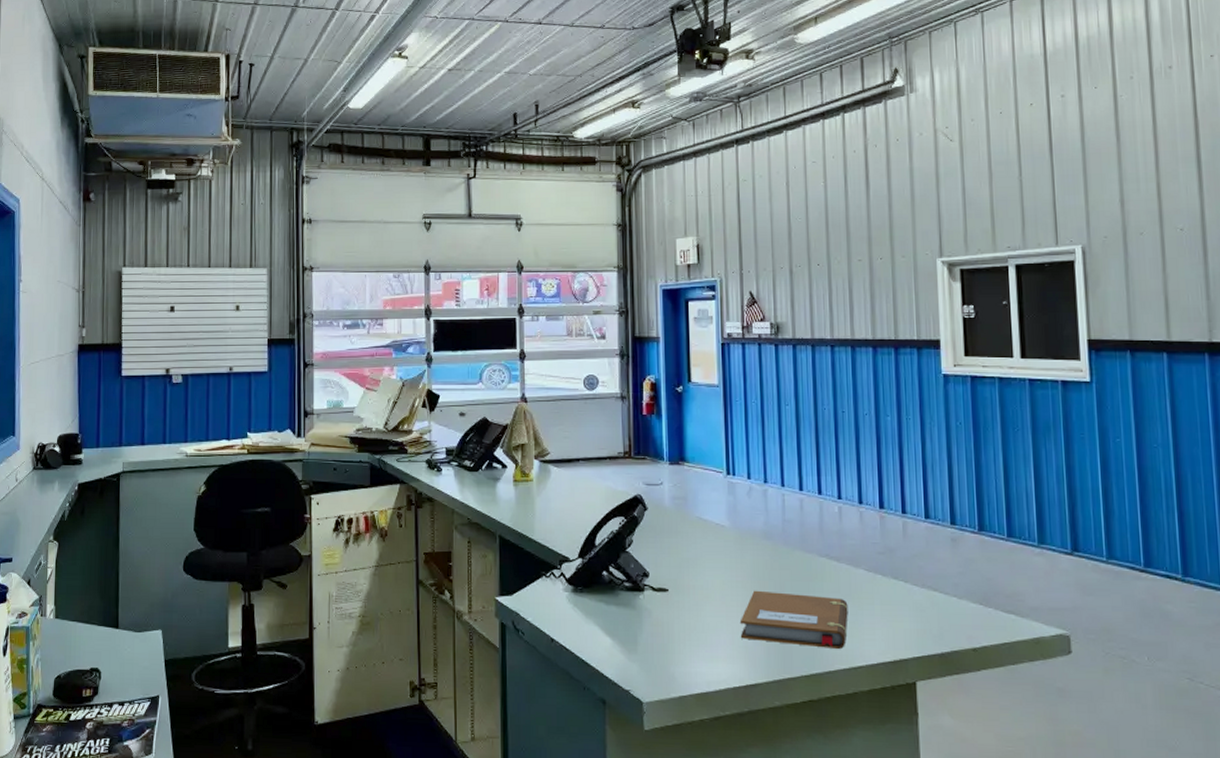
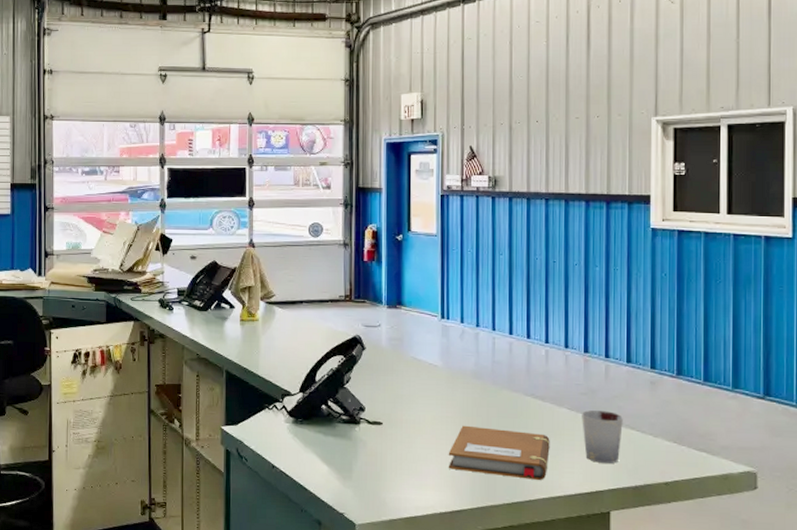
cup: none [880,571,925,629] -> present [582,410,623,463]

